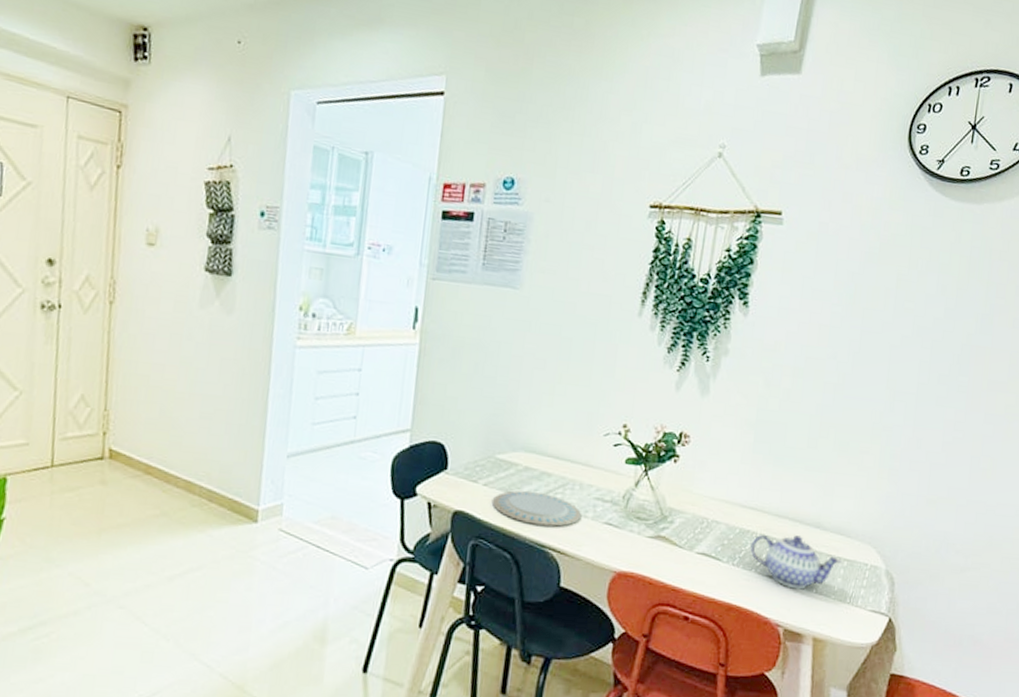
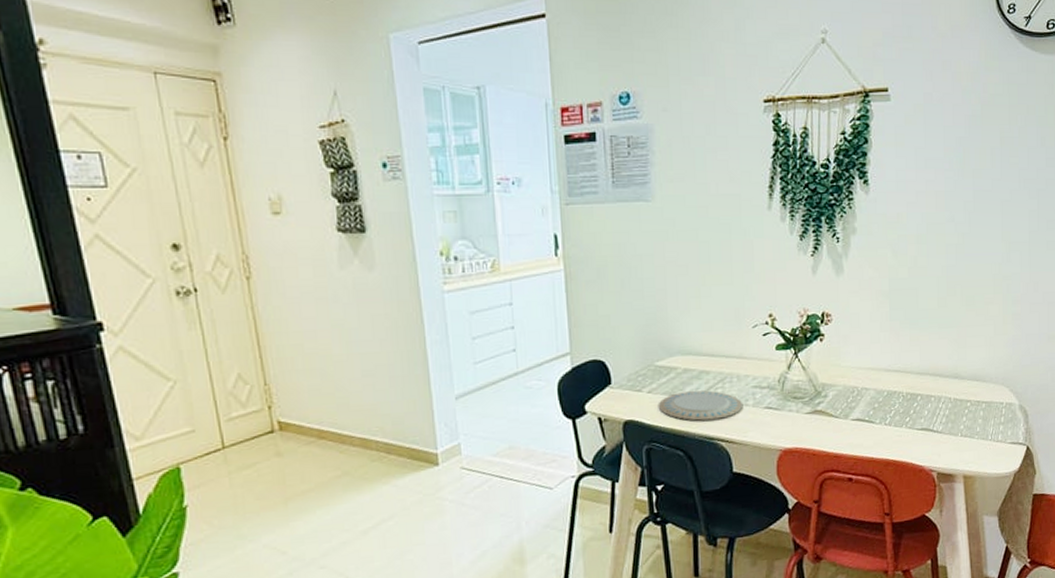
teapot: present [750,534,842,590] -> none [899,388,980,437]

